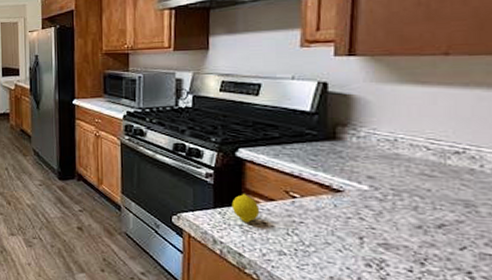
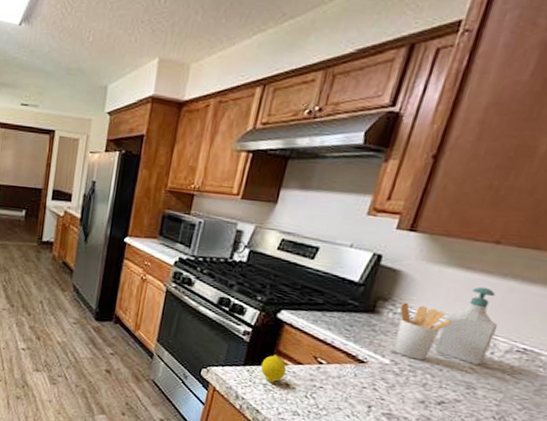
utensil holder: none [362,125,423,183] -> present [392,302,452,361]
soap bottle: none [414,99,477,180] -> present [434,286,497,365]

